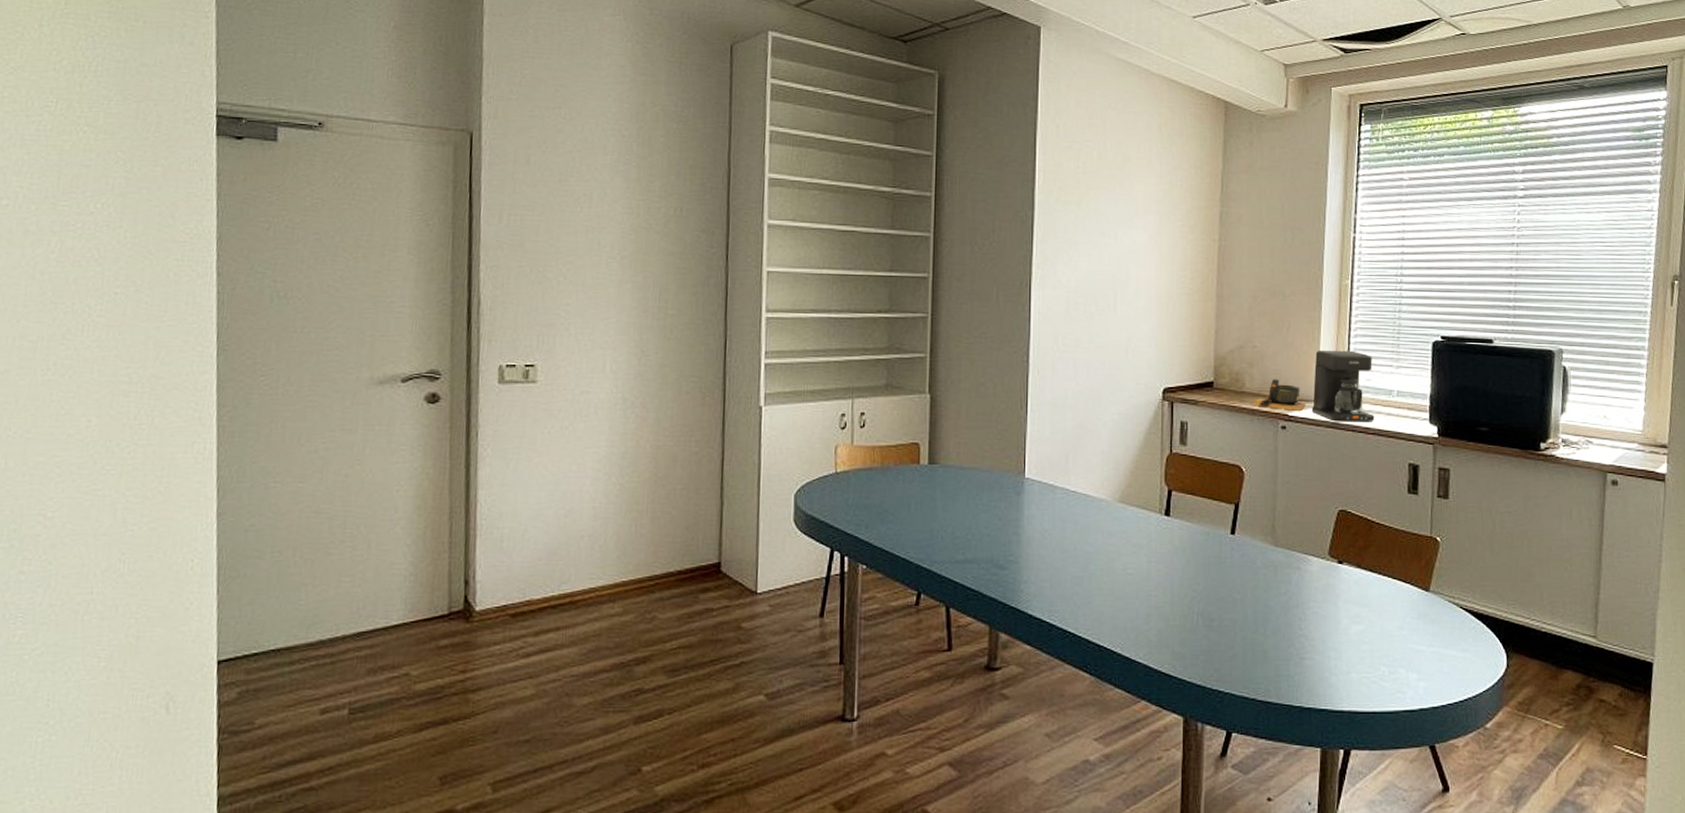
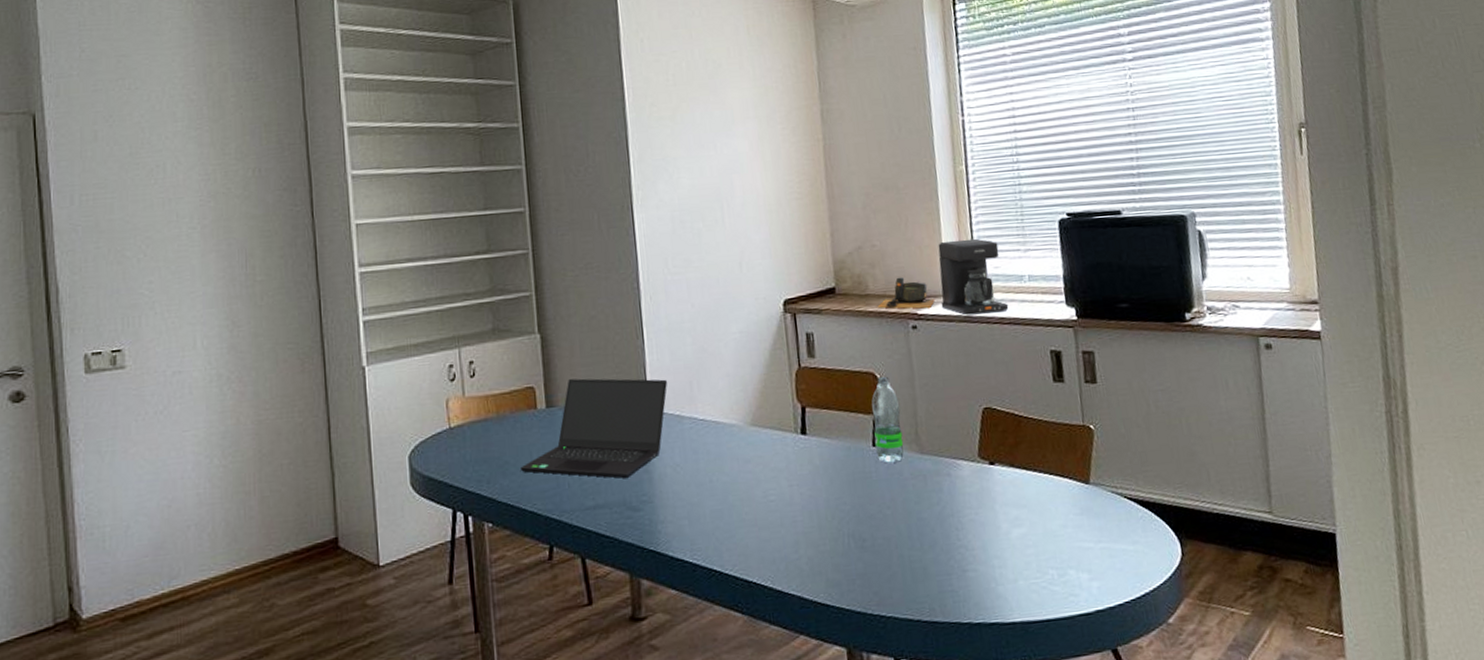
laptop: none [899,440,1046,537] -> present [521,378,668,478]
bottle: none [1232,470,1261,551] -> present [871,376,904,463]

